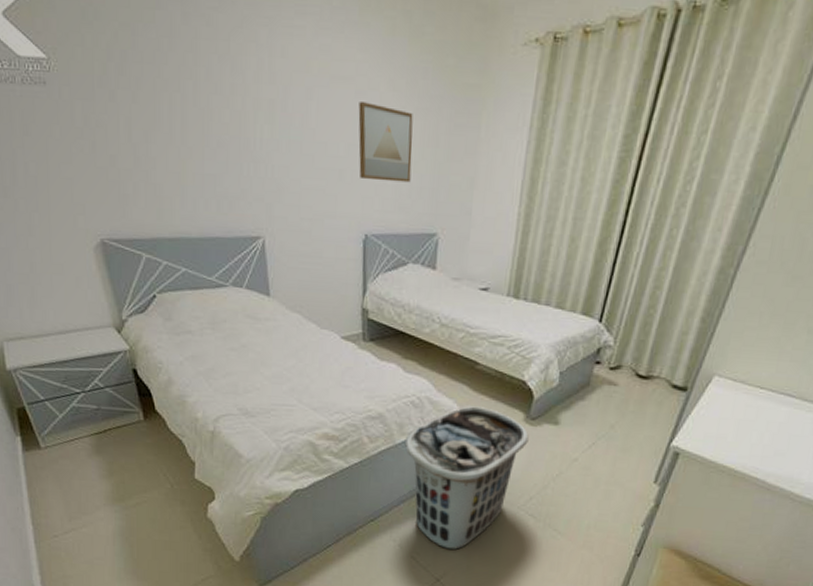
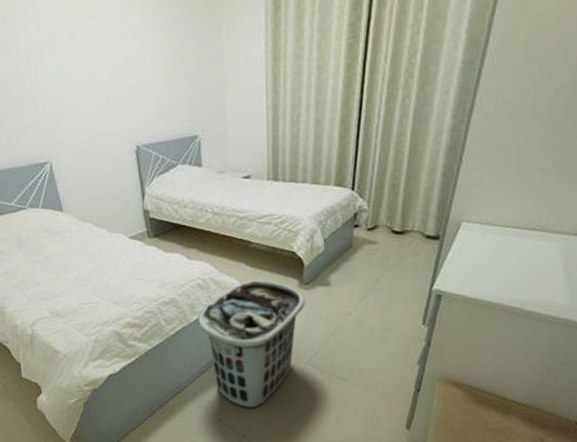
wall art: present [358,102,413,183] -> none [114,32,169,99]

